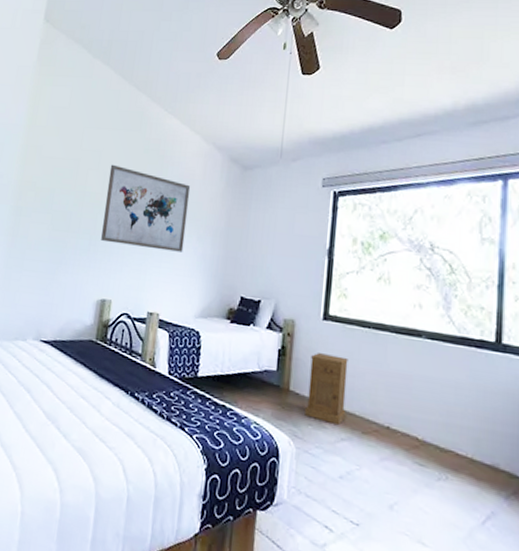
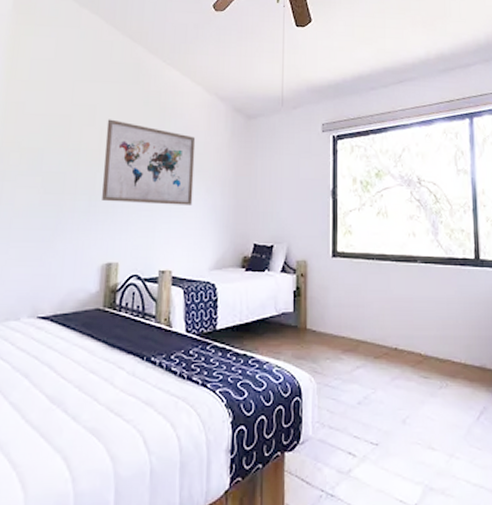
nightstand: present [305,353,348,426] -> none [322,289,359,355]

